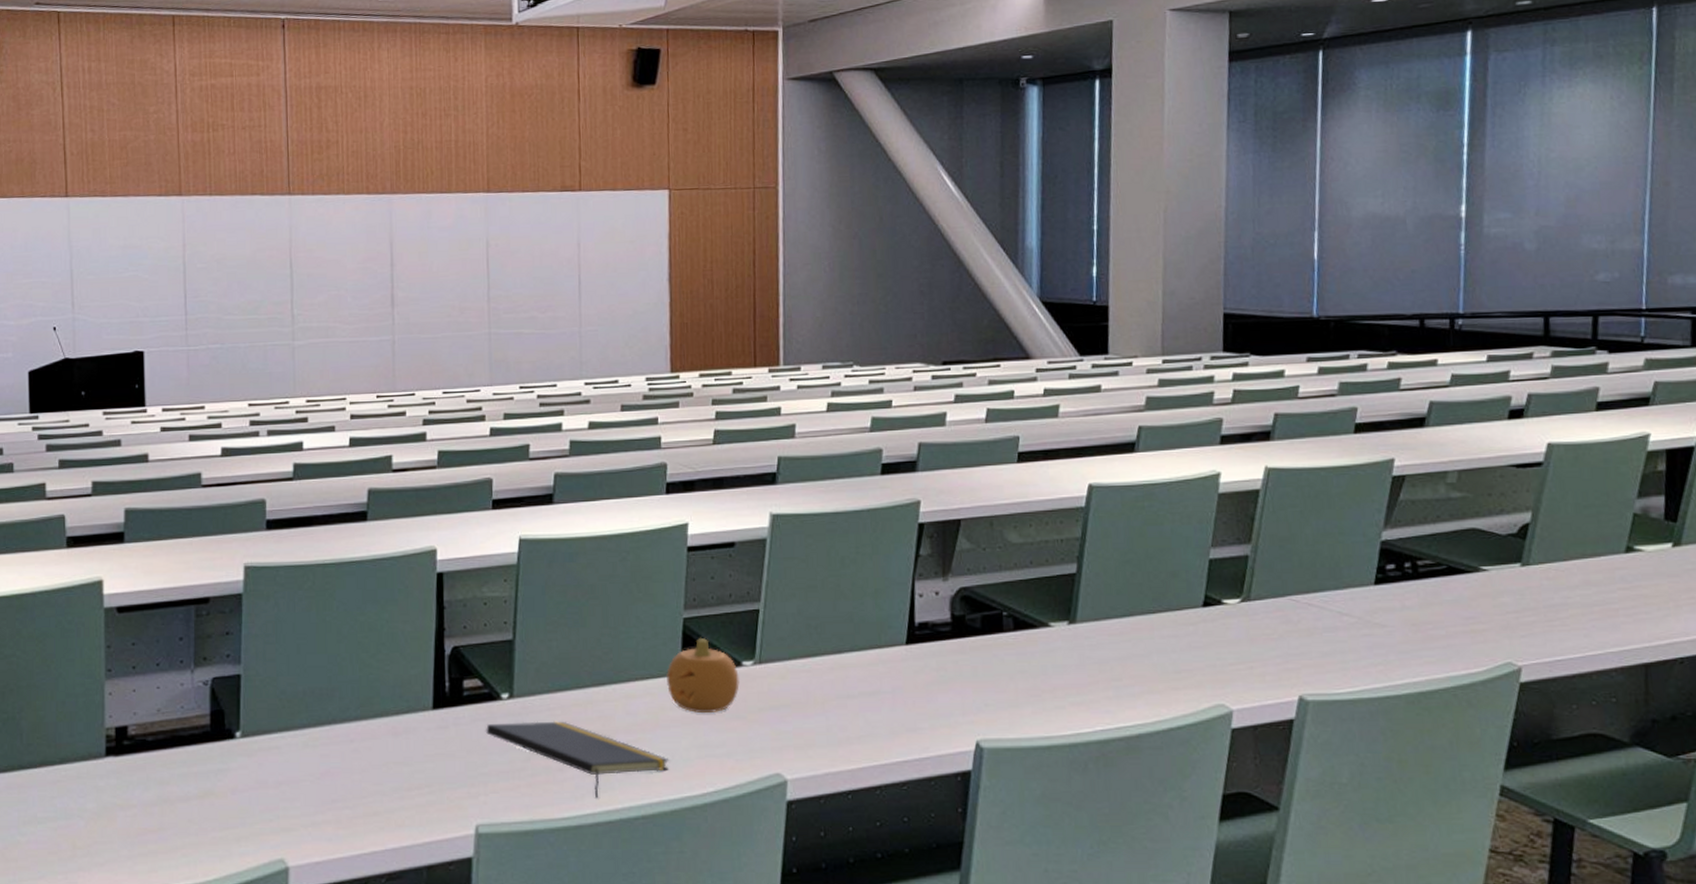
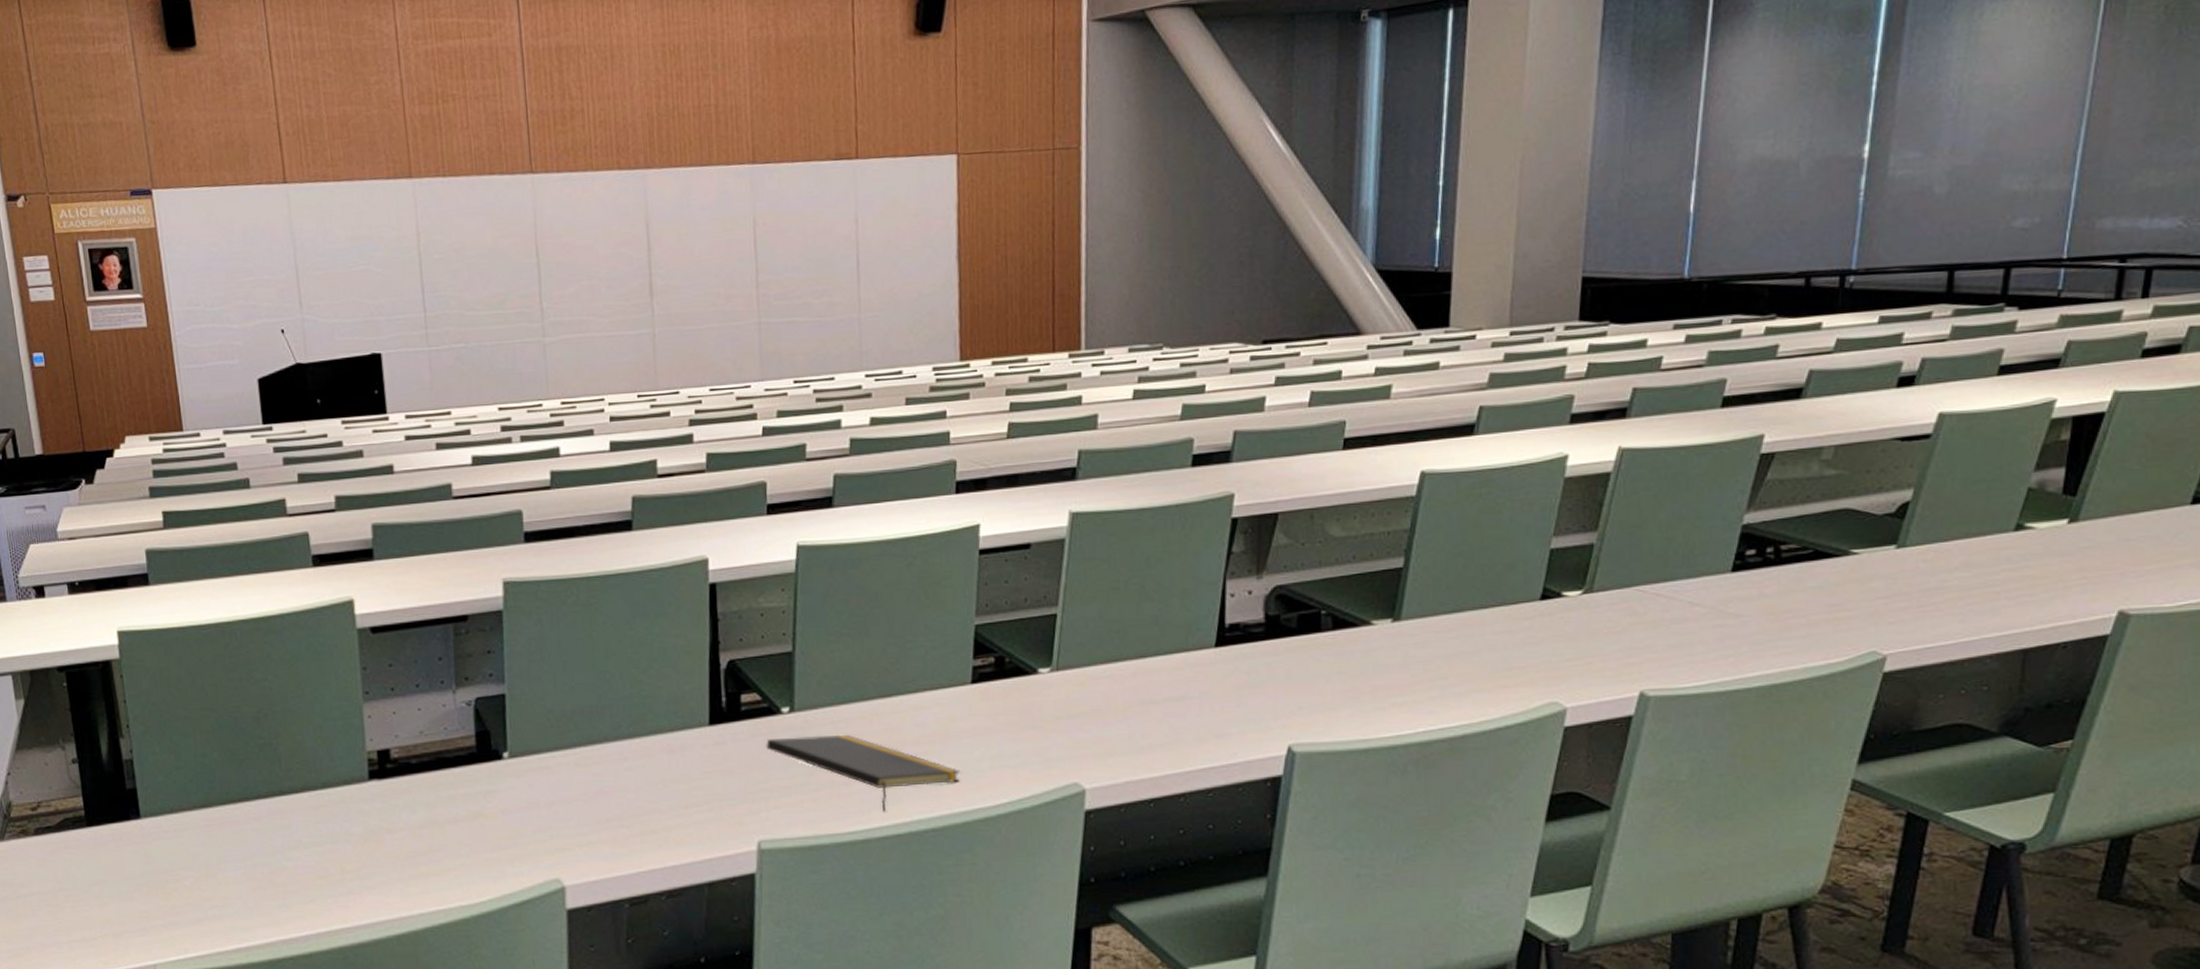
fruit: present [667,637,740,714] -> none [957,644,1035,724]

